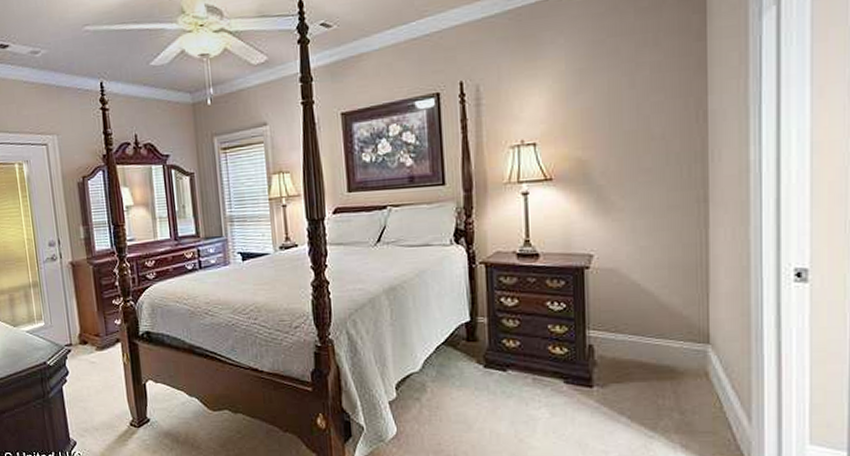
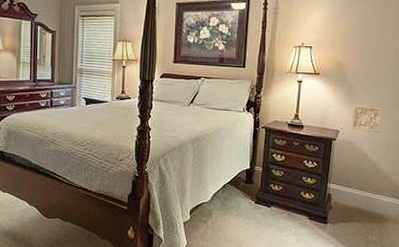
wall ornament: none [609,213,655,252] -> present [351,104,383,133]

